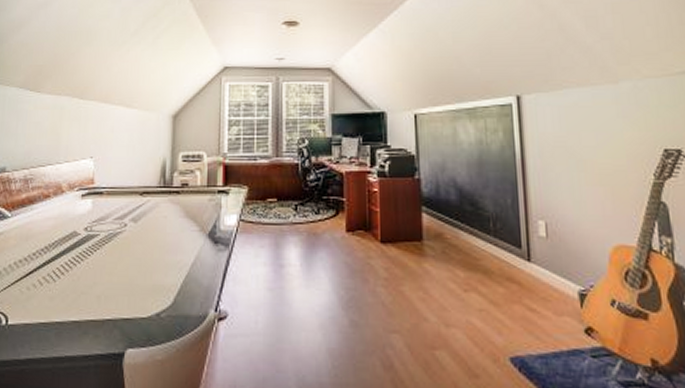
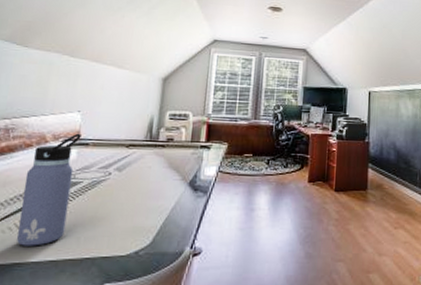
water bottle: none [40,181,95,305] -> present [16,133,81,246]

